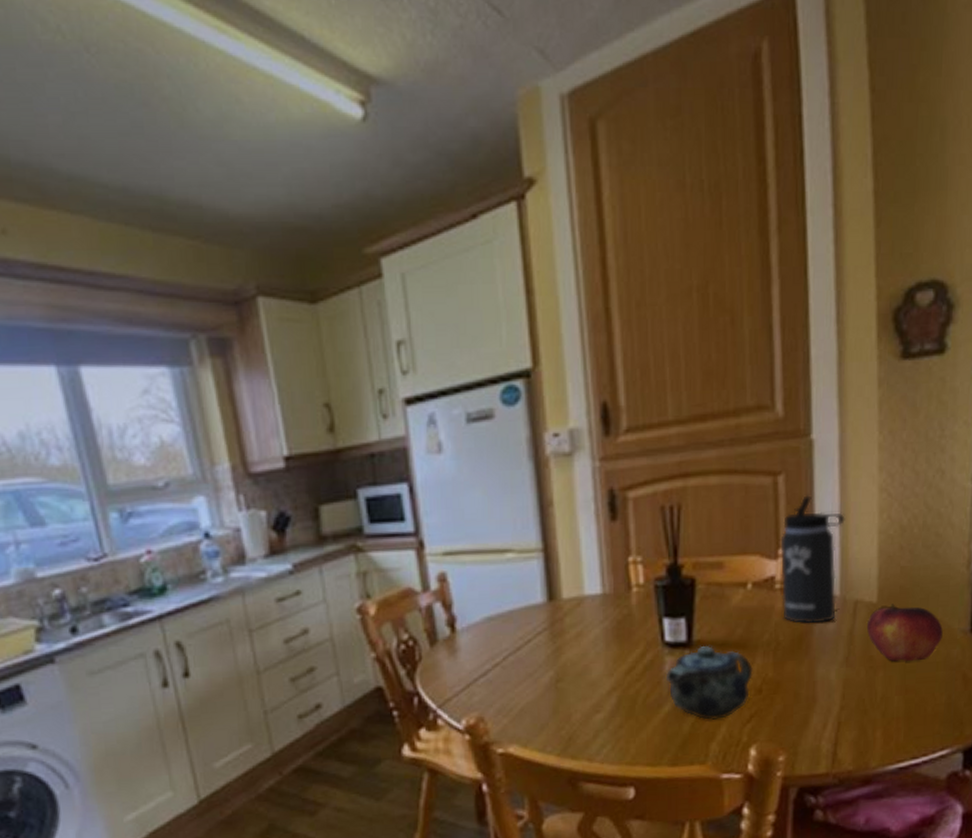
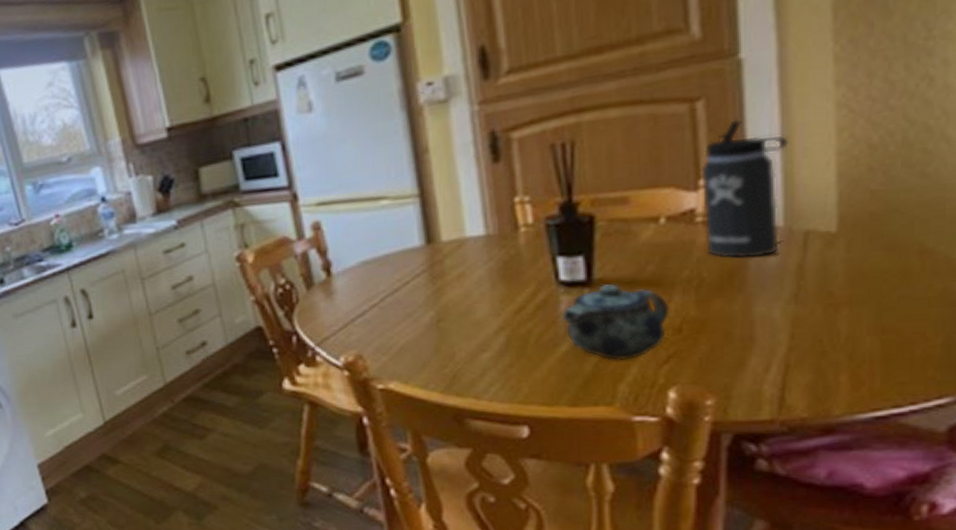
fruit: present [867,604,943,662] -> none [824,233,936,298]

